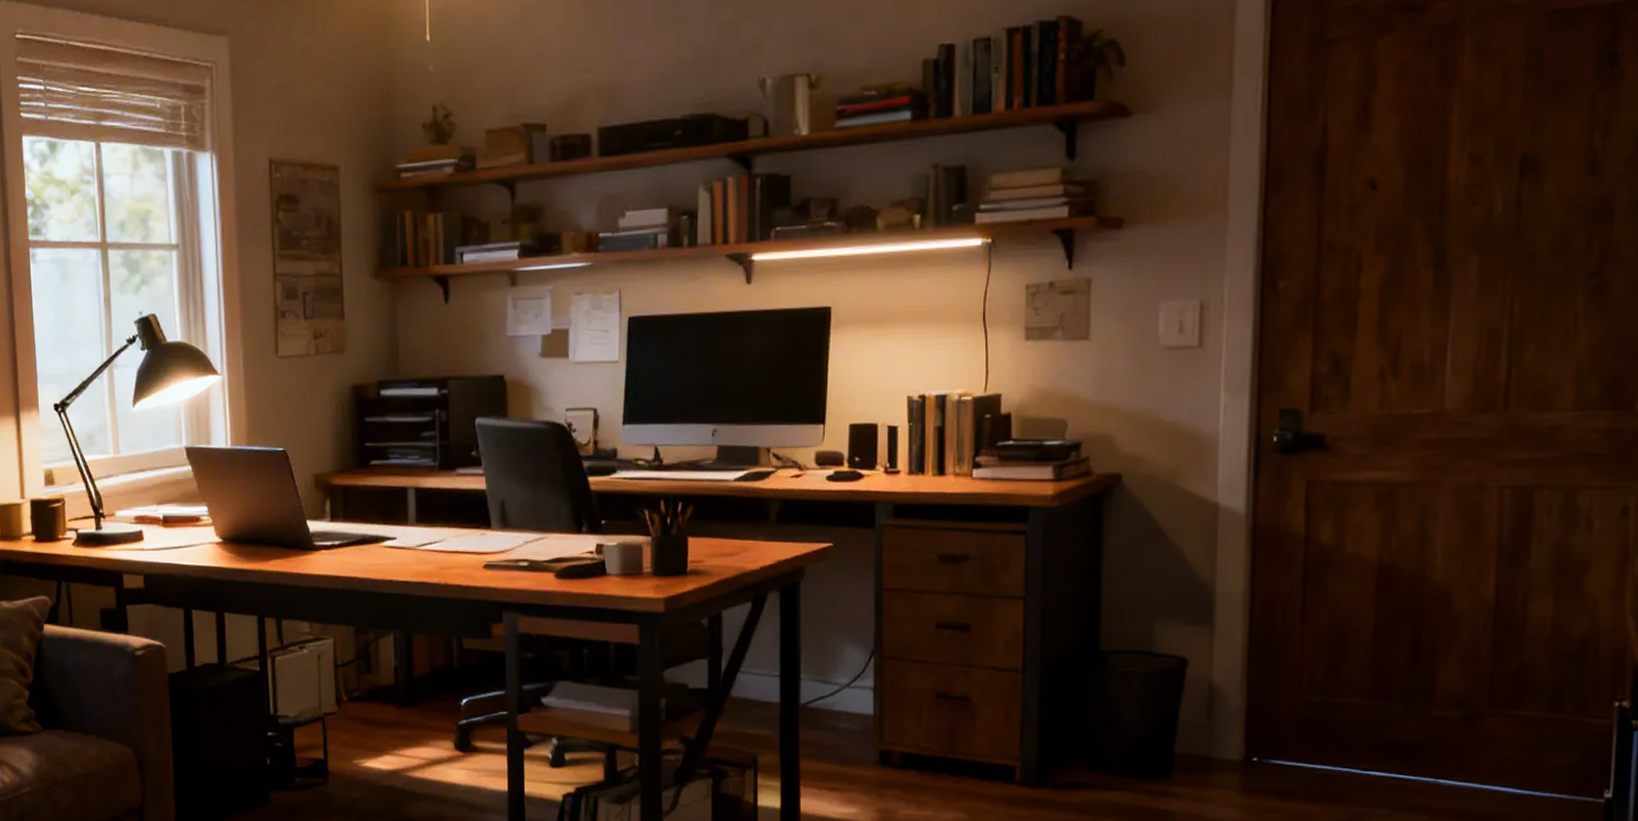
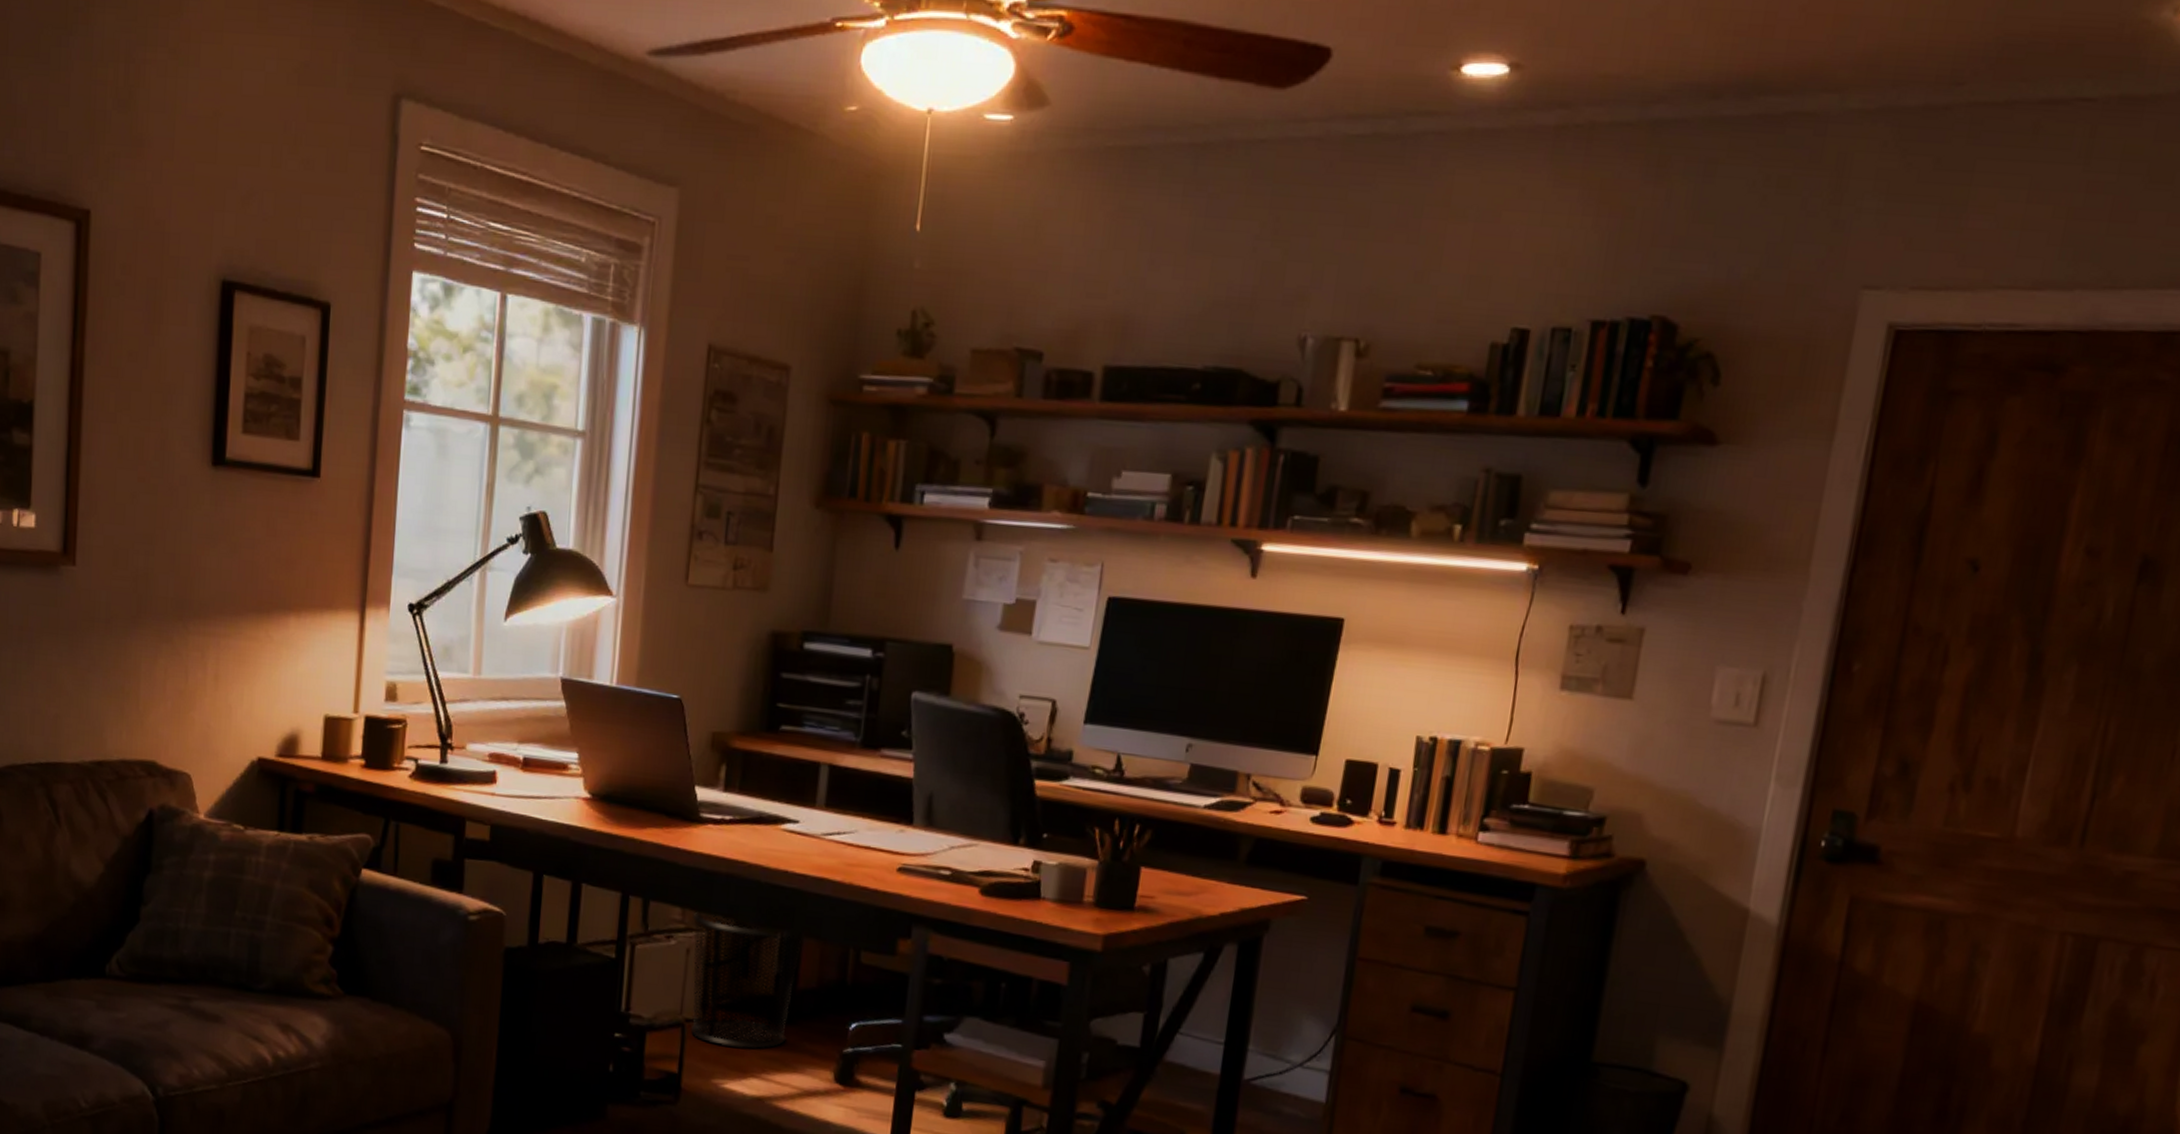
waste bin: none [319,623,411,732] -> present [690,911,801,1049]

